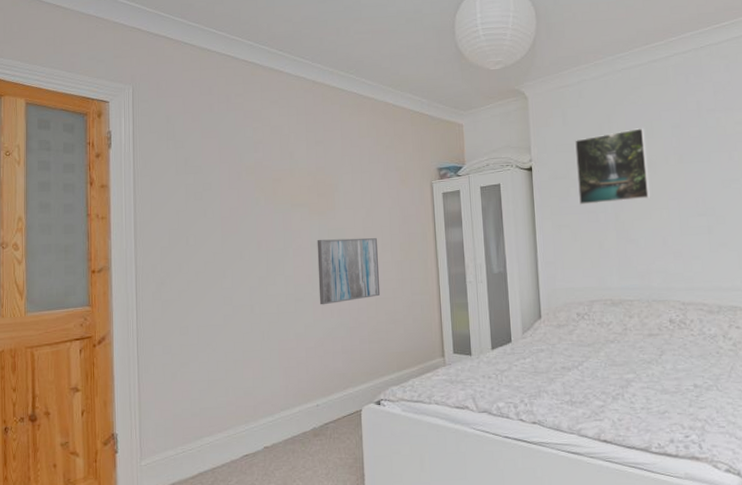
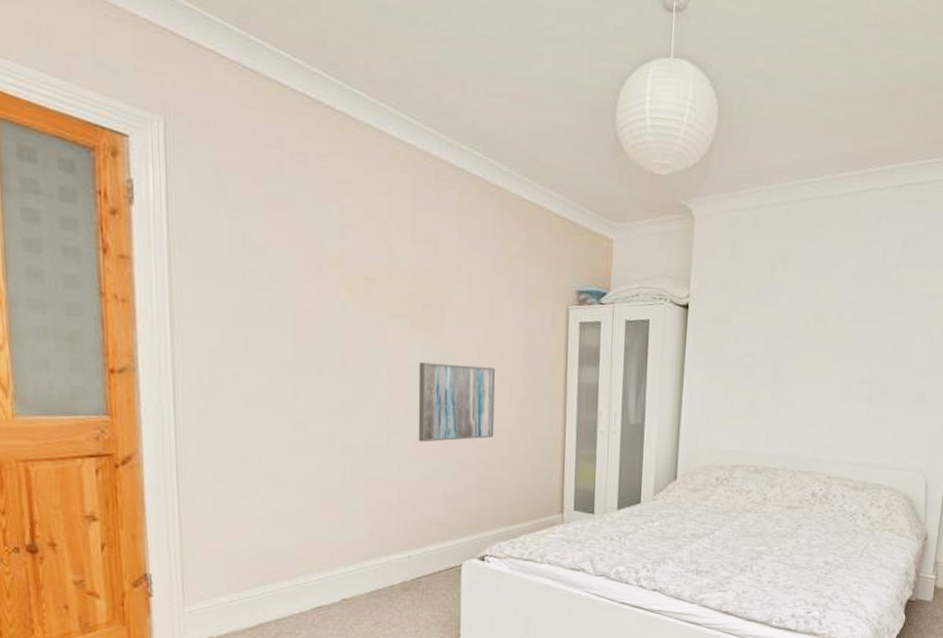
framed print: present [575,128,650,205] -> none [737,274,821,358]

